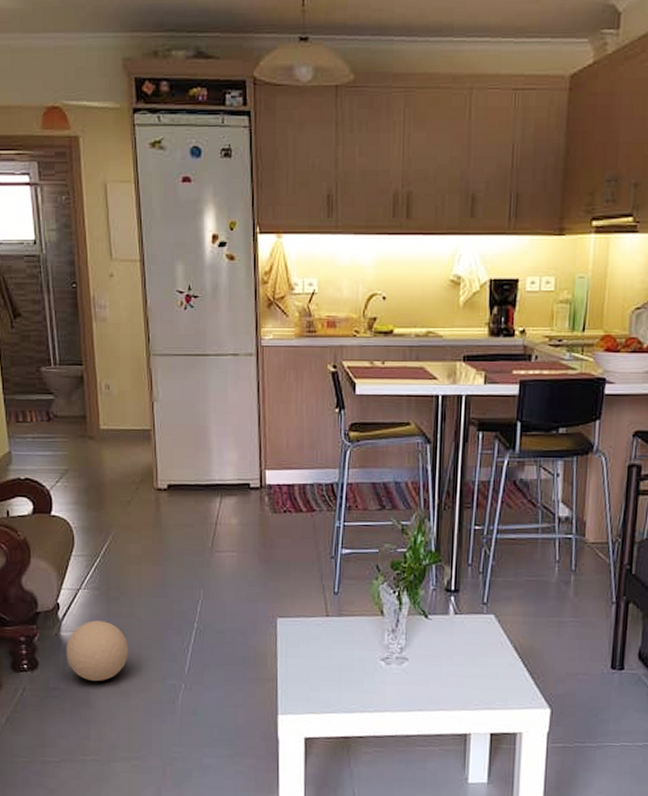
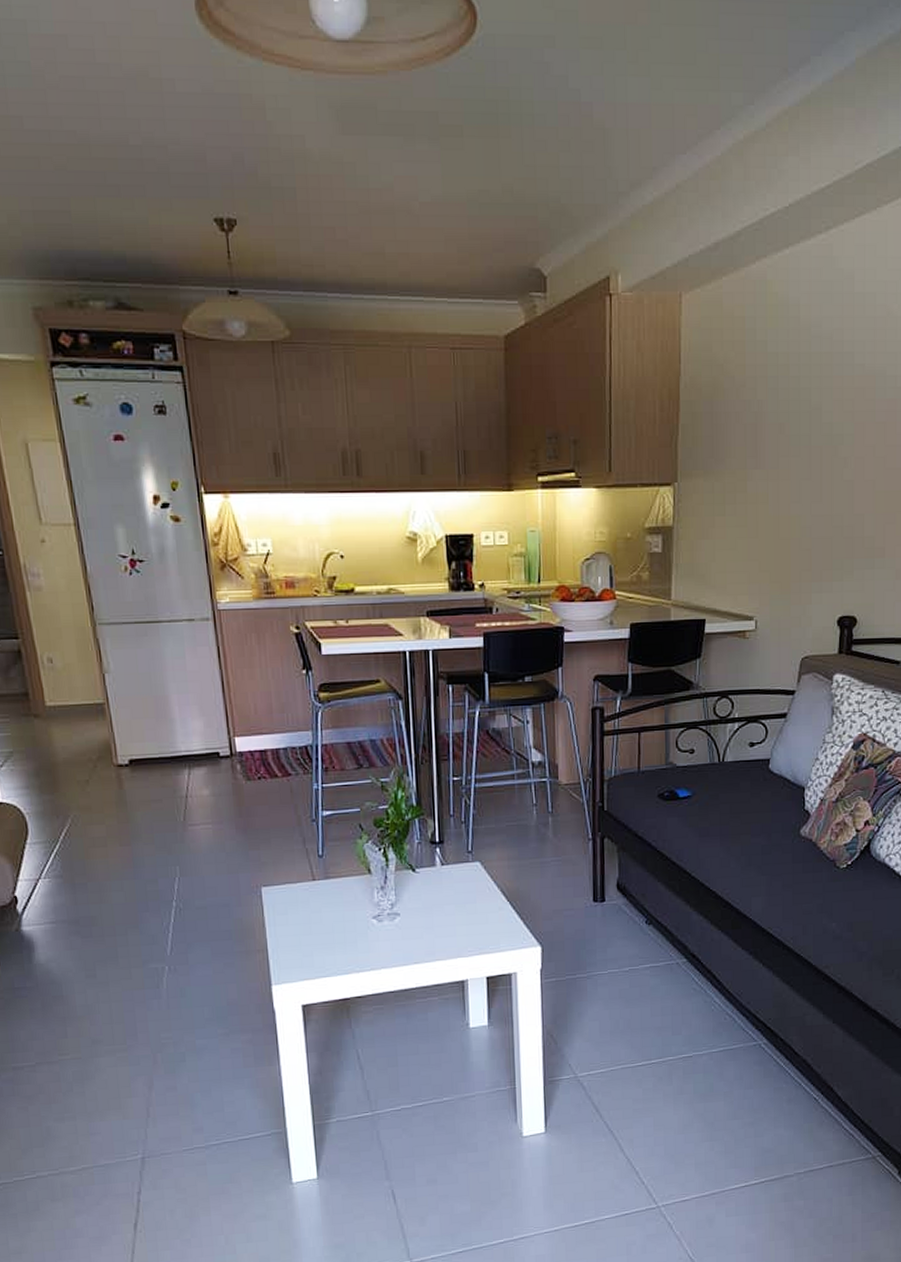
ball: present [66,620,128,682] -> none [29,910,102,976]

